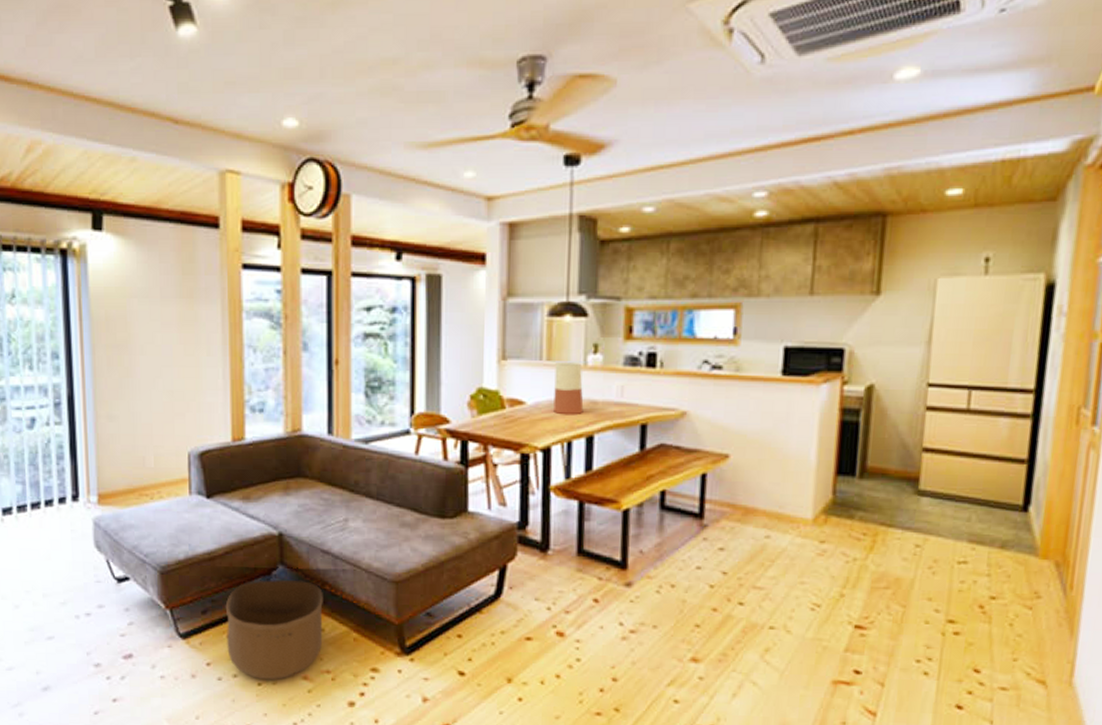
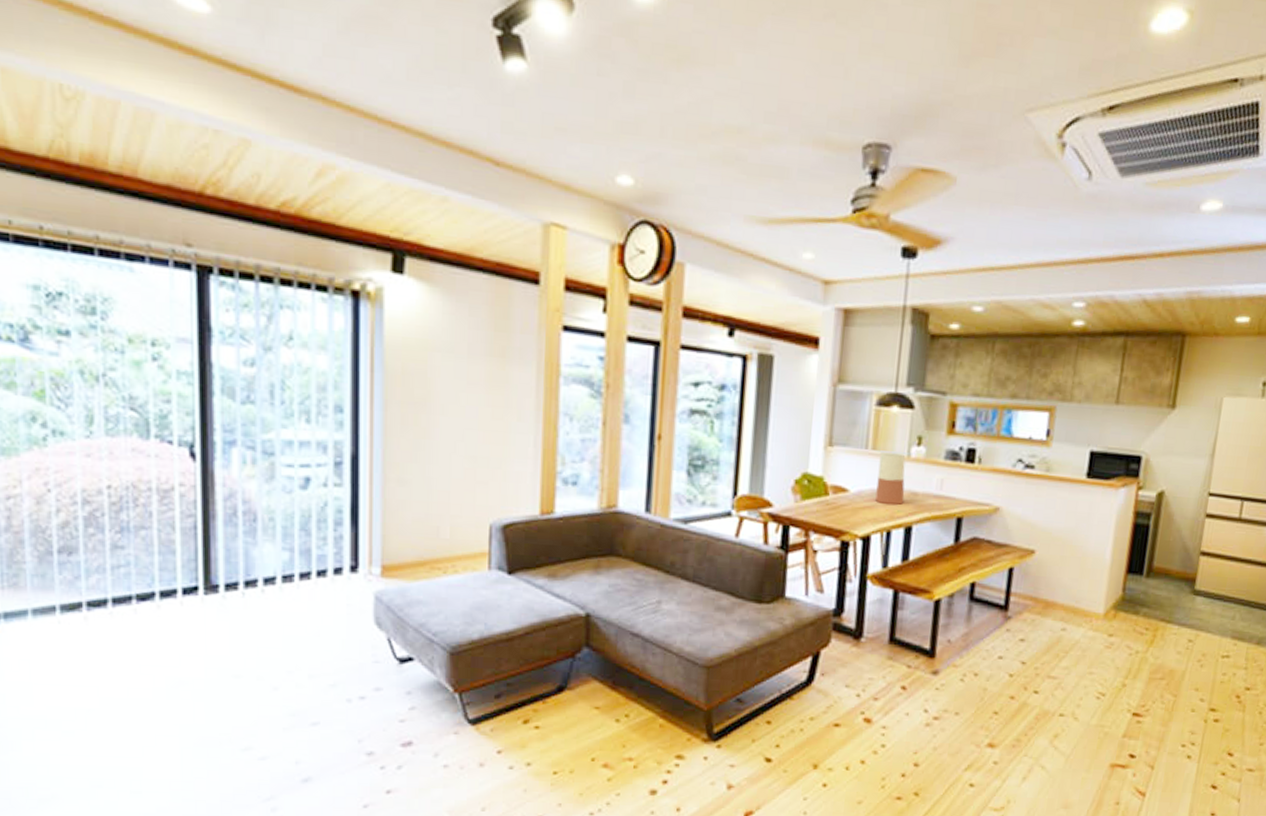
basket: present [225,580,323,680] -> none [521,663,630,768]

